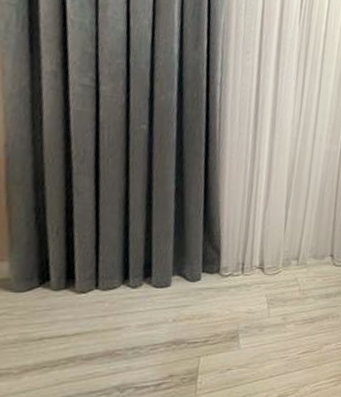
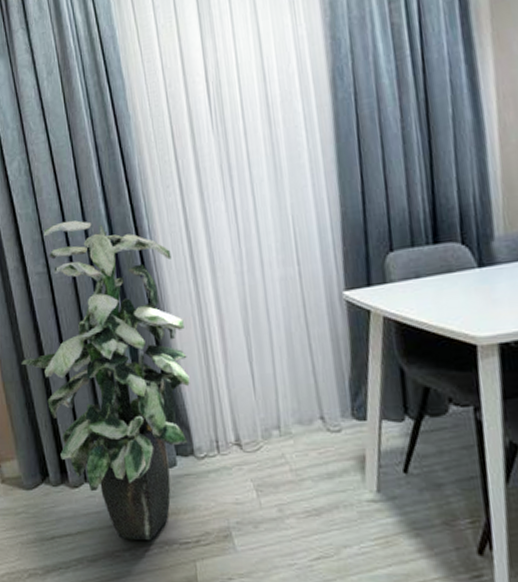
indoor plant: none [38,44,238,341] -> present [21,220,190,541]

